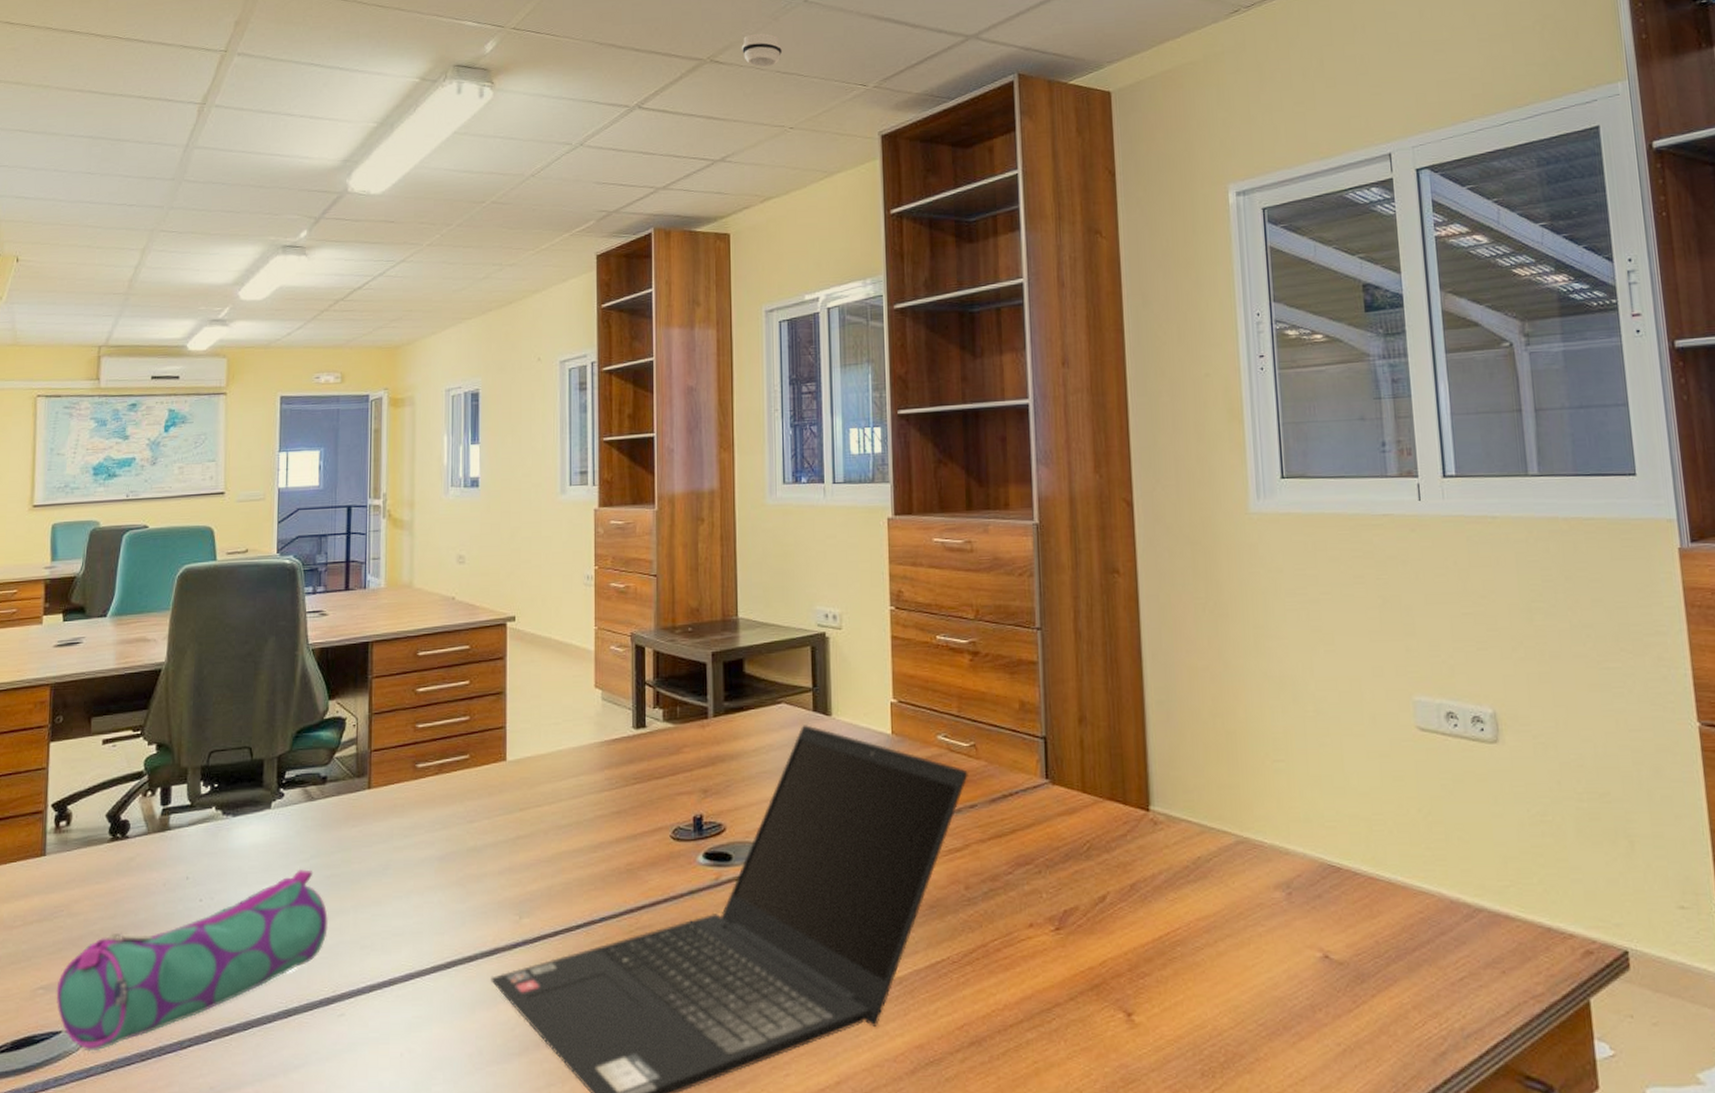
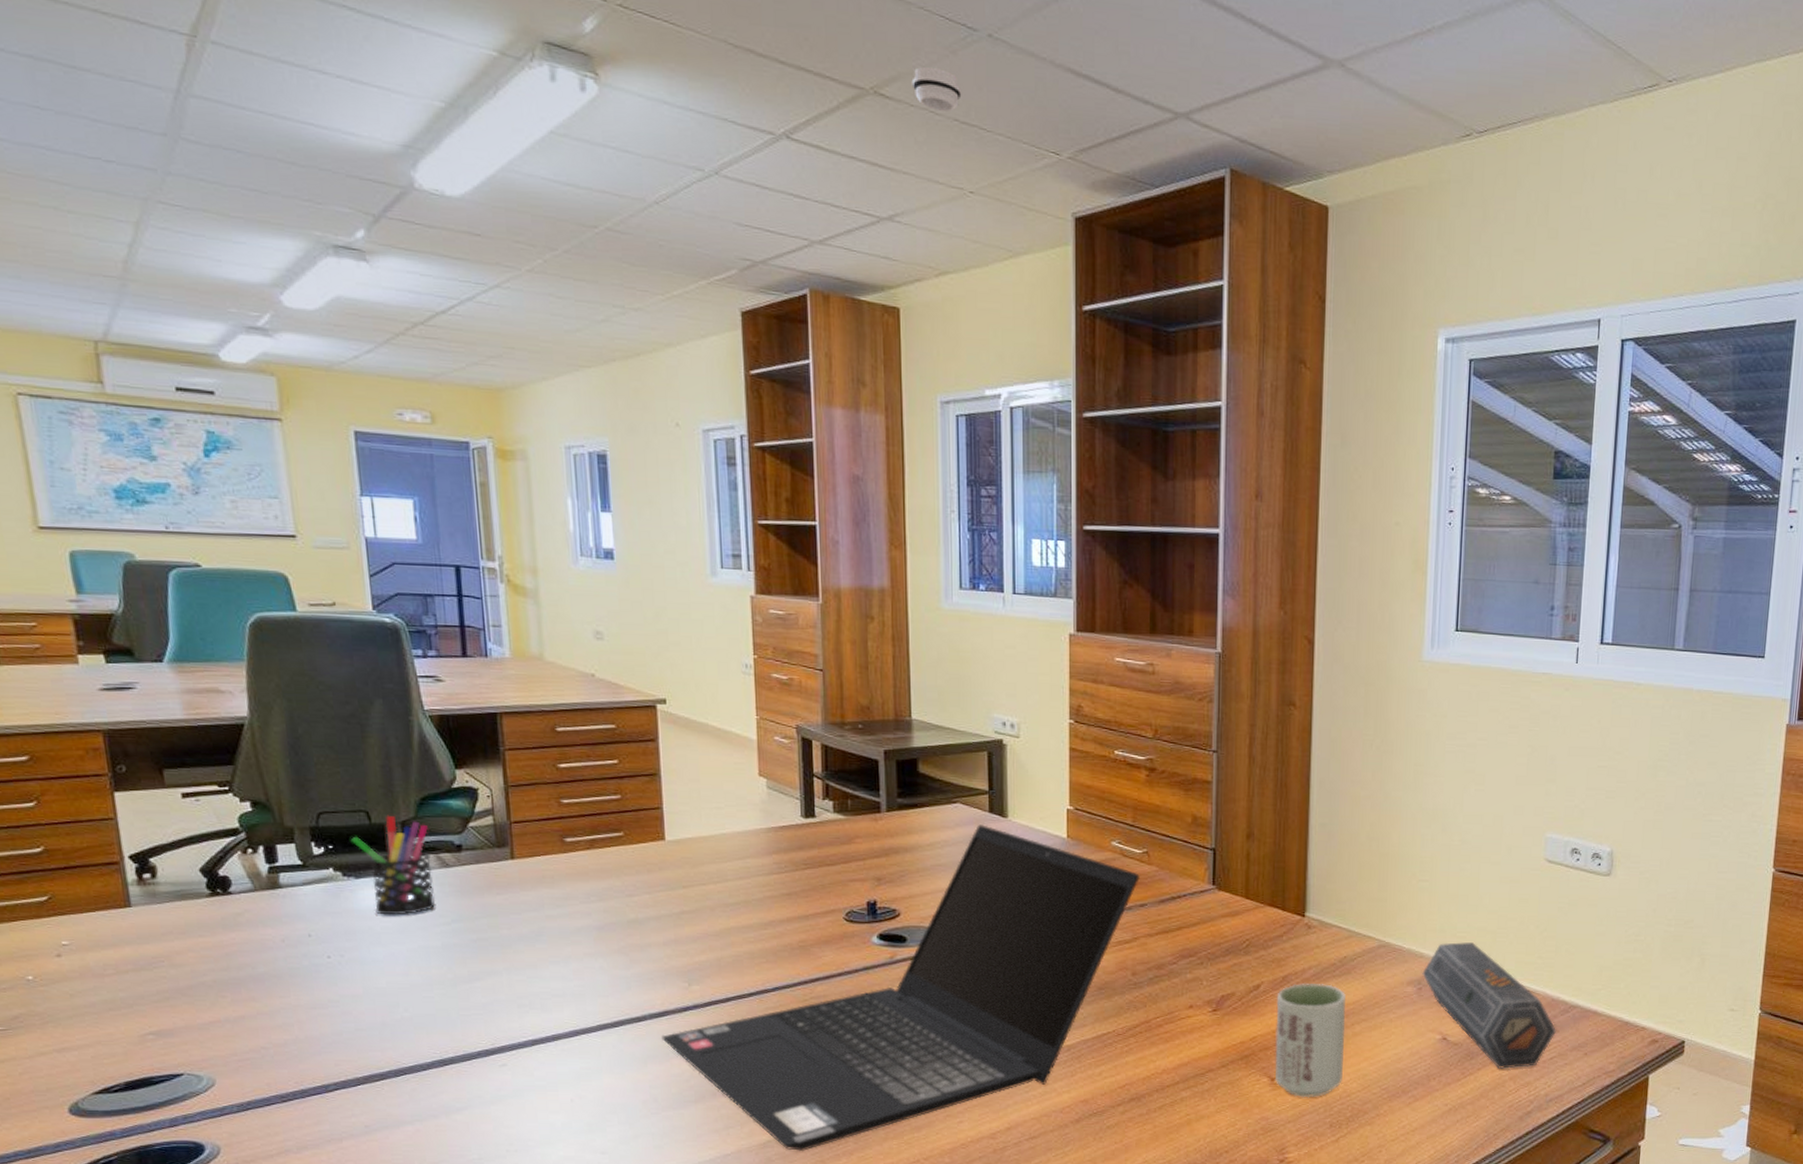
pencil case: present [56,869,328,1052] -> none [169,932,479,1093]
pen holder: none [233,750,300,854] -> present [350,815,436,915]
cup: none [1125,891,1211,1038] -> present [1274,982,1346,1098]
speaker: none [1290,833,1462,994] -> present [1422,942,1556,1069]

